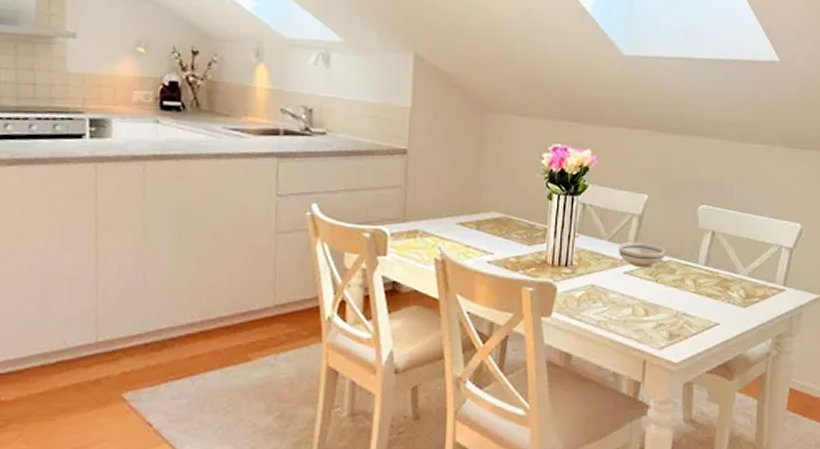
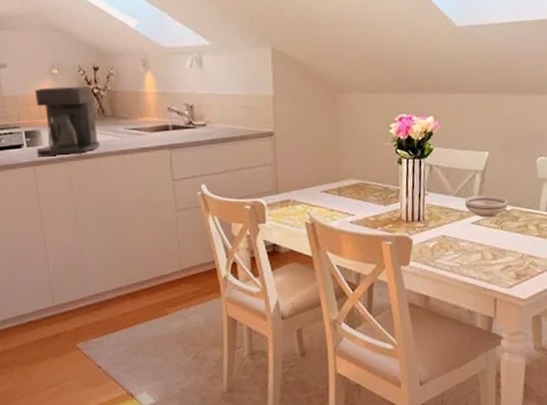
coffee maker: none [101,68,189,155] -> present [34,85,101,157]

